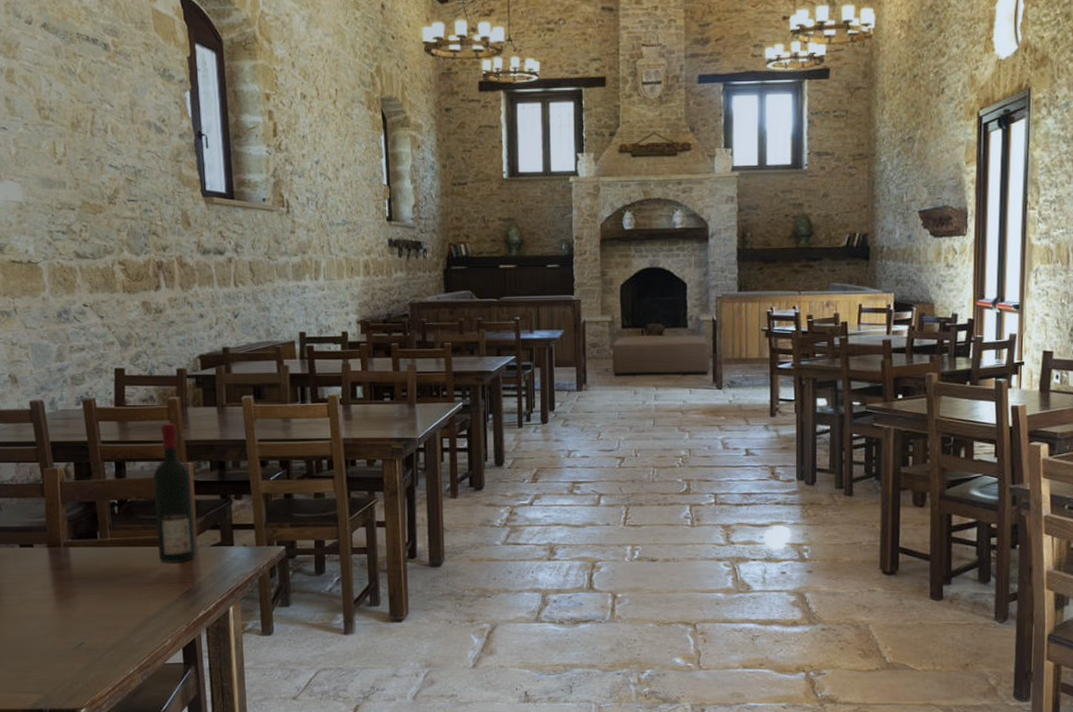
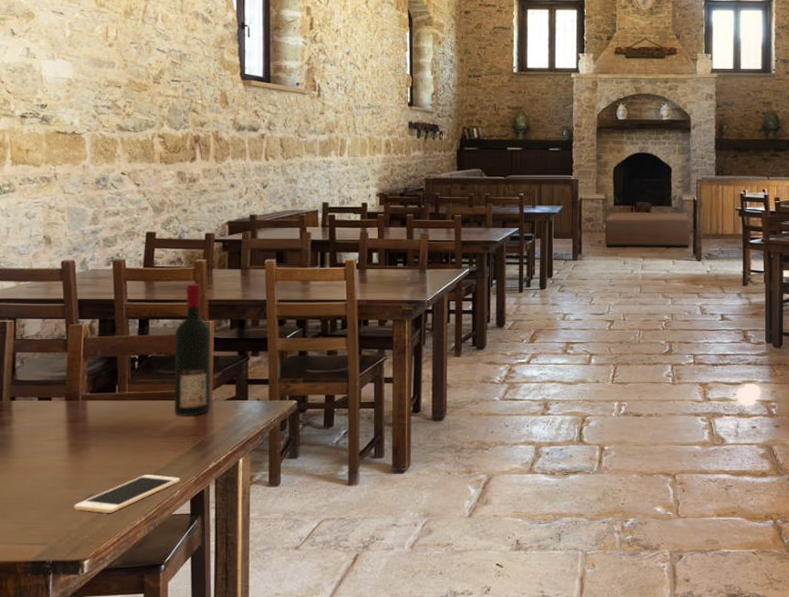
cell phone: none [65,623,171,662] -> present [73,475,181,513]

